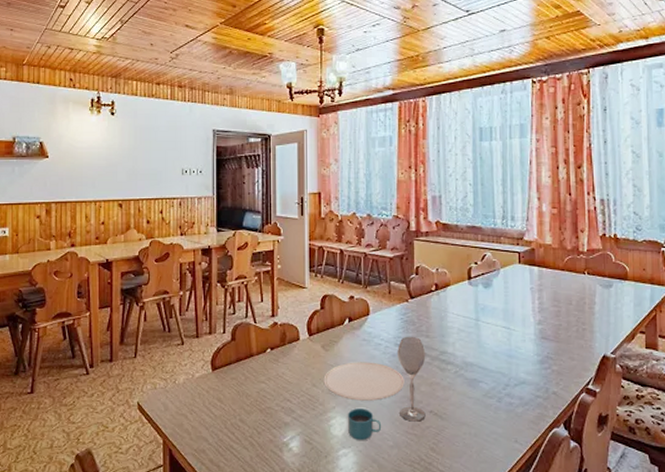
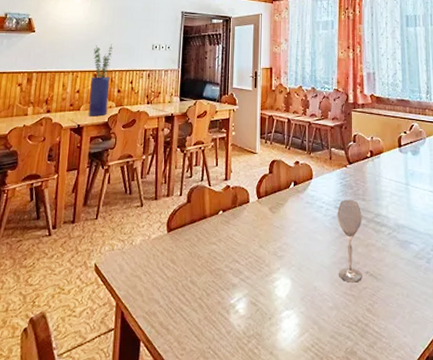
vase: none [116,170,137,250] -> present [88,44,113,117]
plate: present [323,362,404,401] -> none [270,224,343,262]
cup: present [347,409,382,441] -> none [290,270,322,302]

